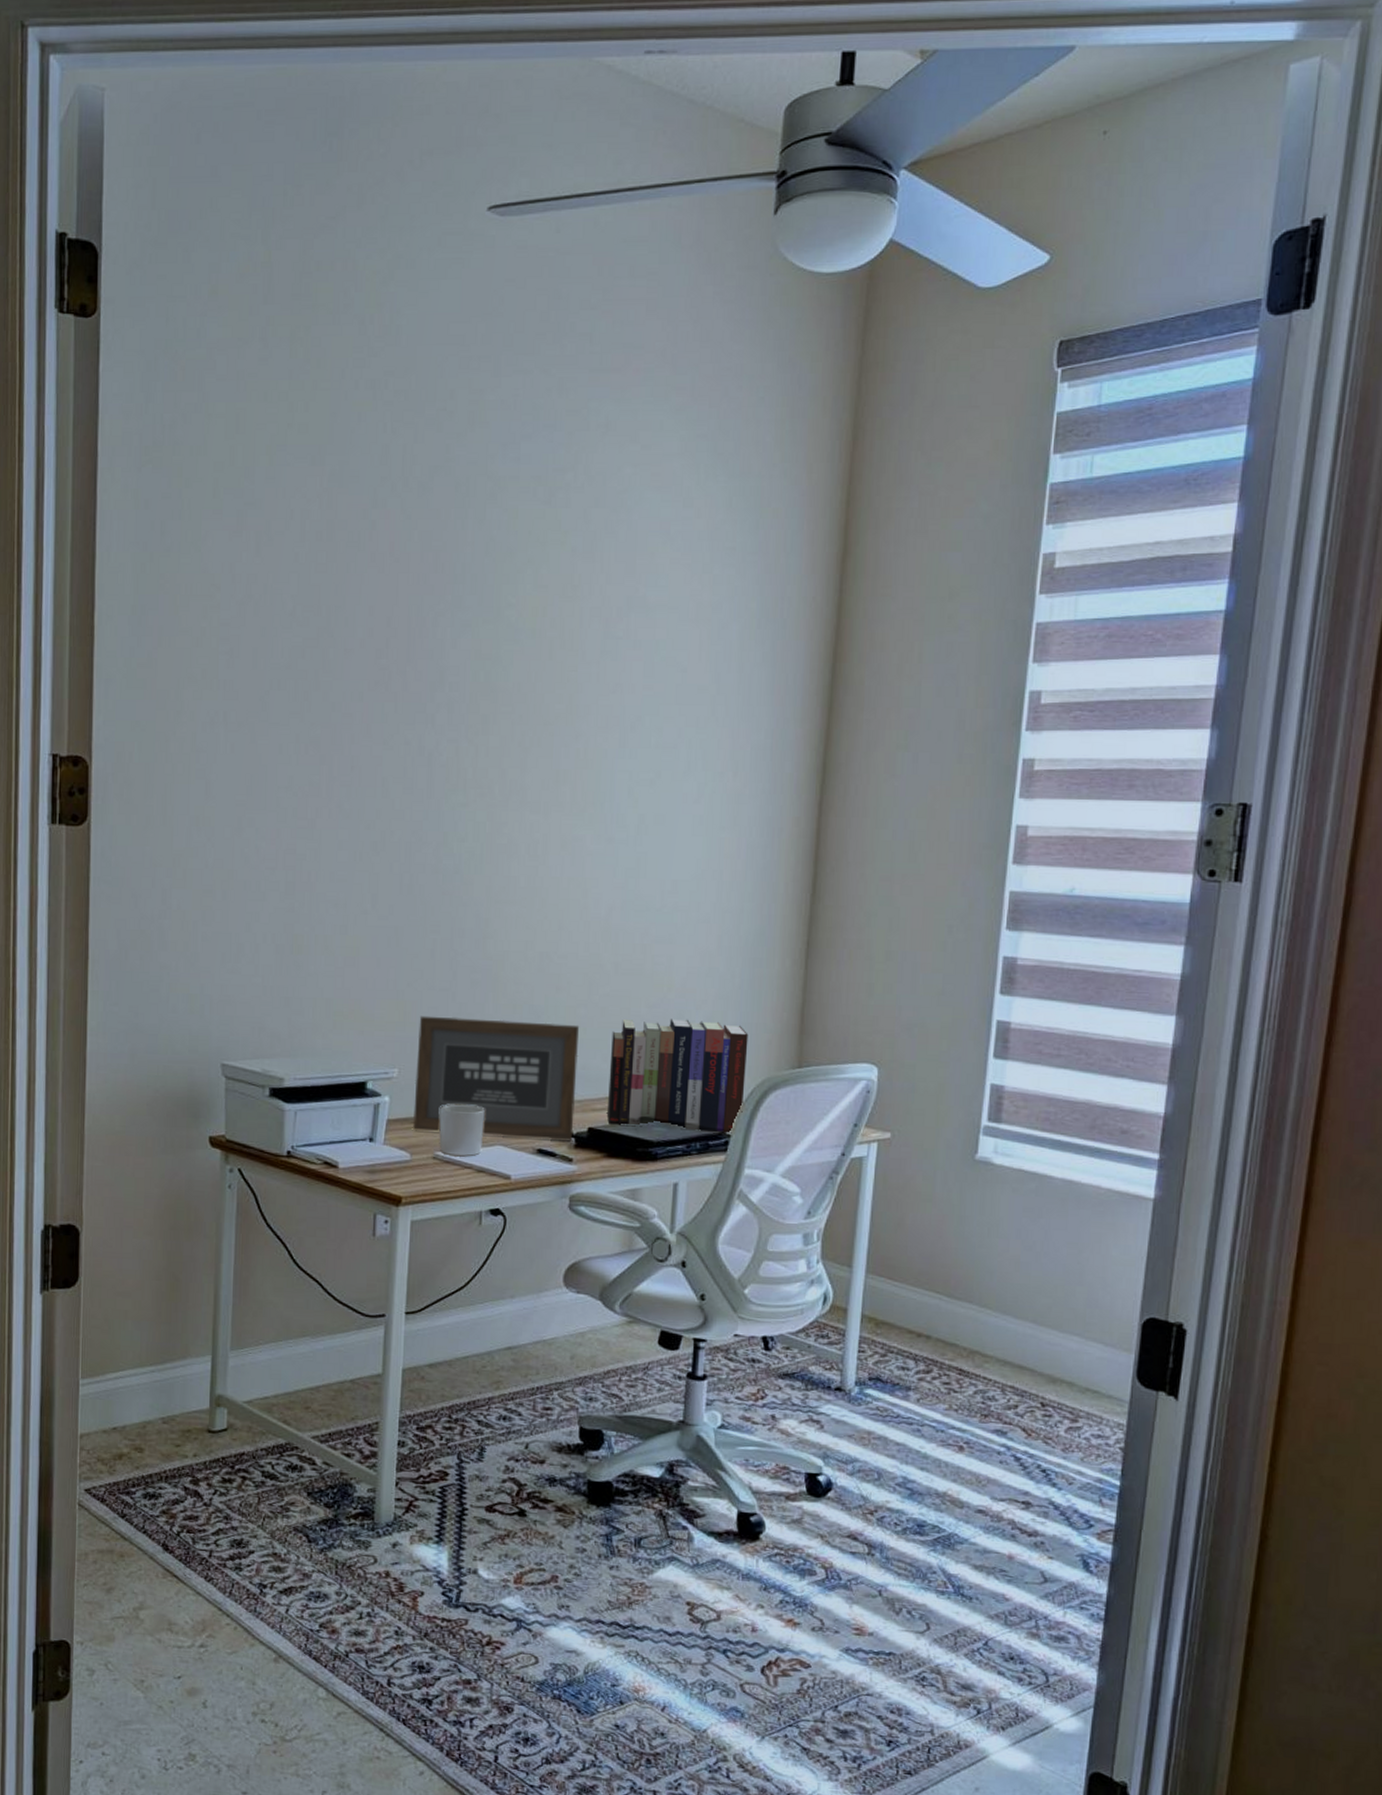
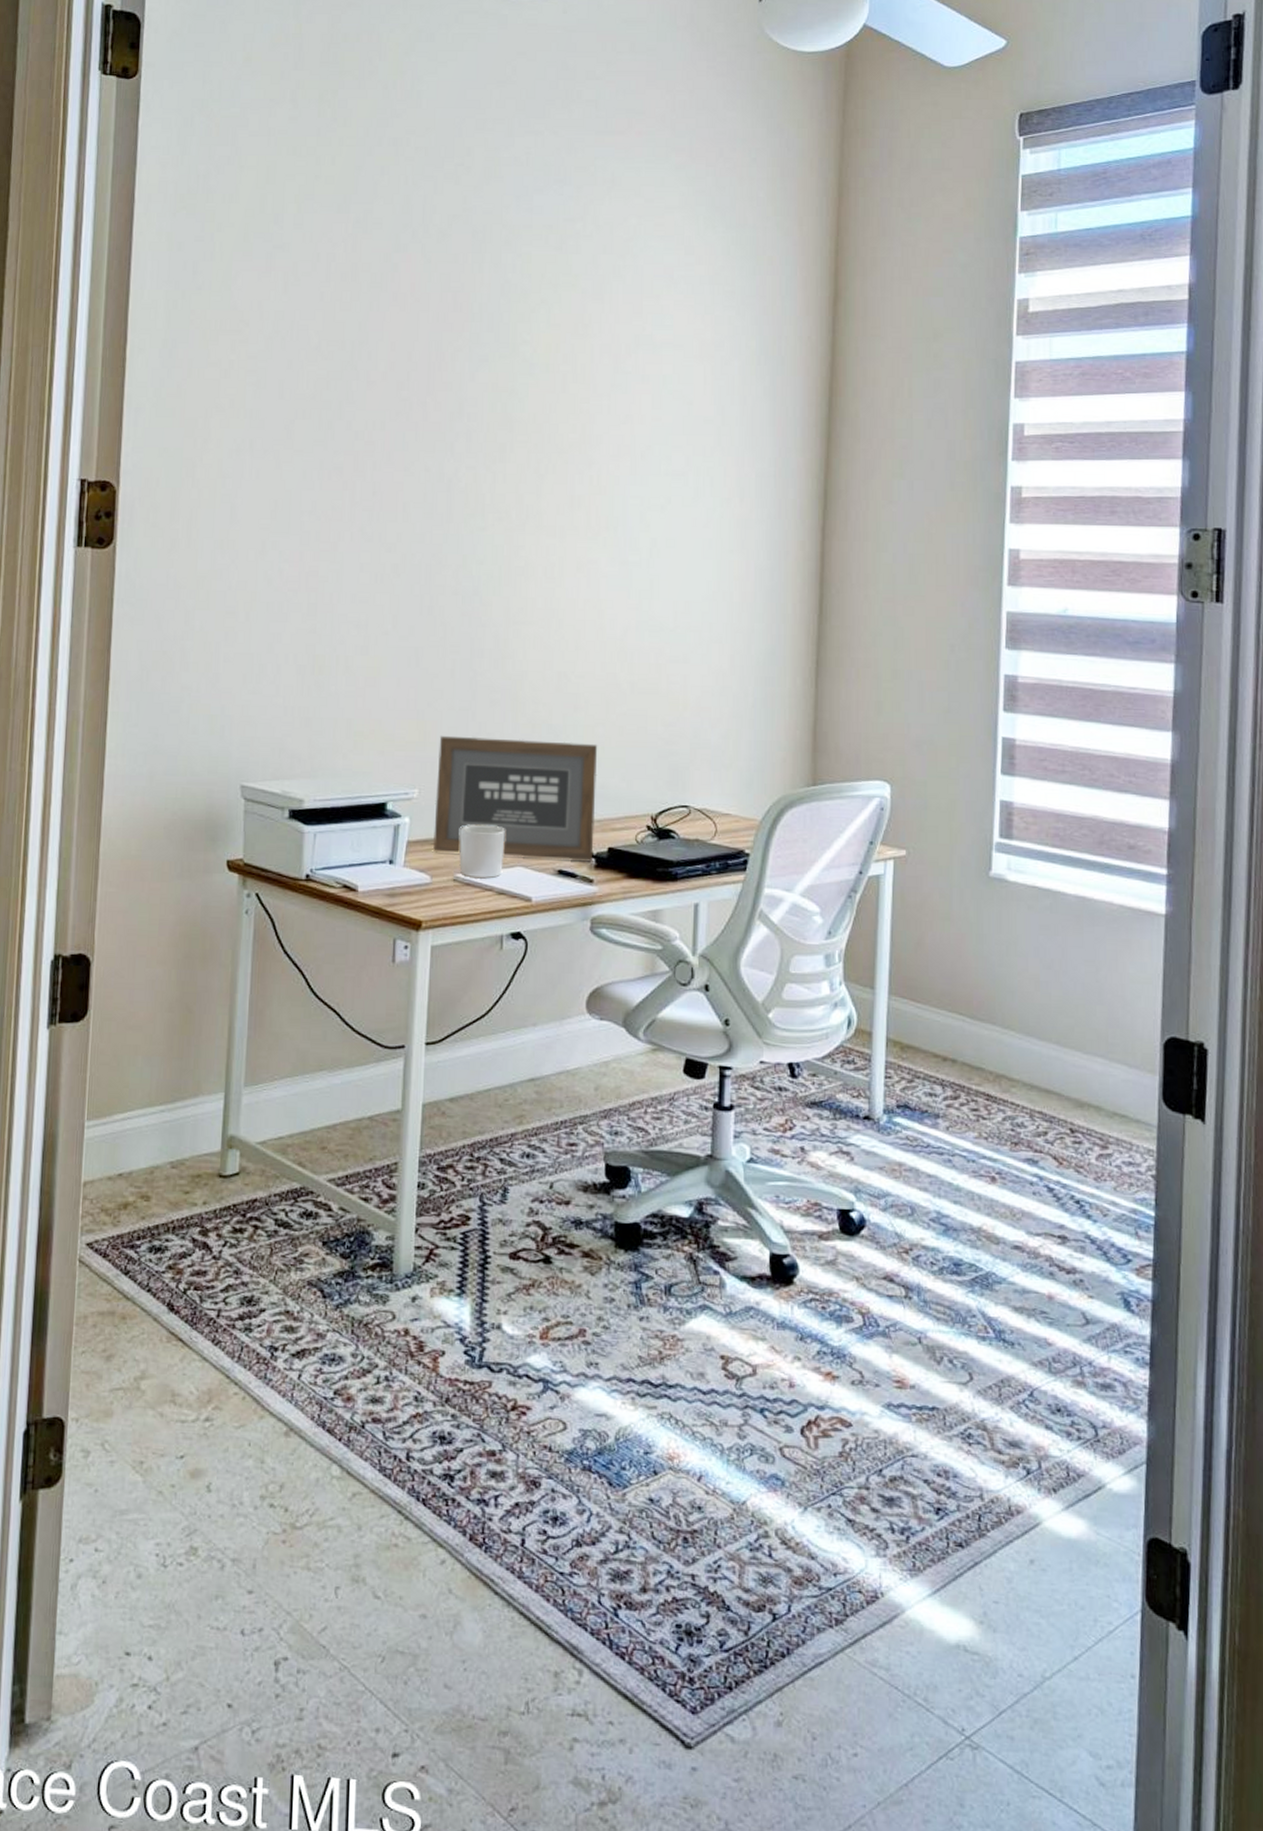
books: present [606,1018,749,1134] -> none [626,737,763,852]

